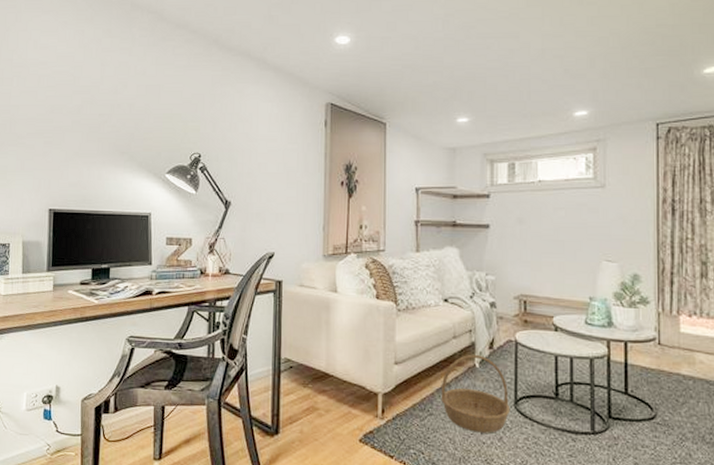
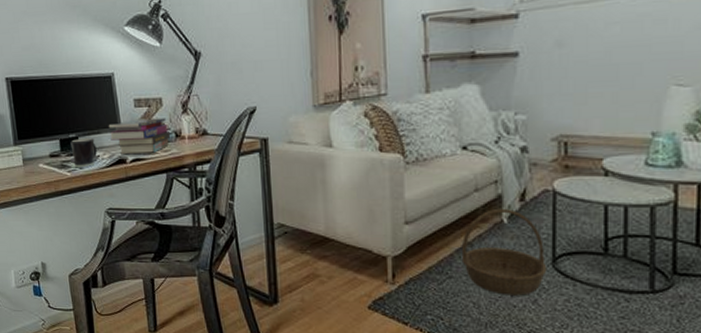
mug: none [101,269,126,297] -> present [70,138,97,168]
books: none [140,255,195,288] -> present [108,118,170,155]

